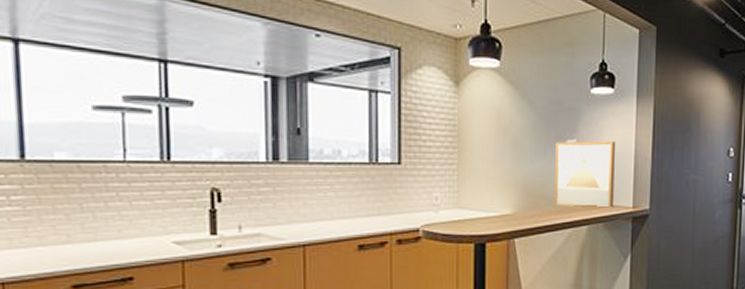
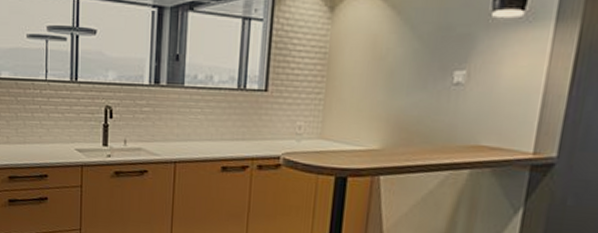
wall art: present [555,141,615,211] -> none [431,73,518,155]

